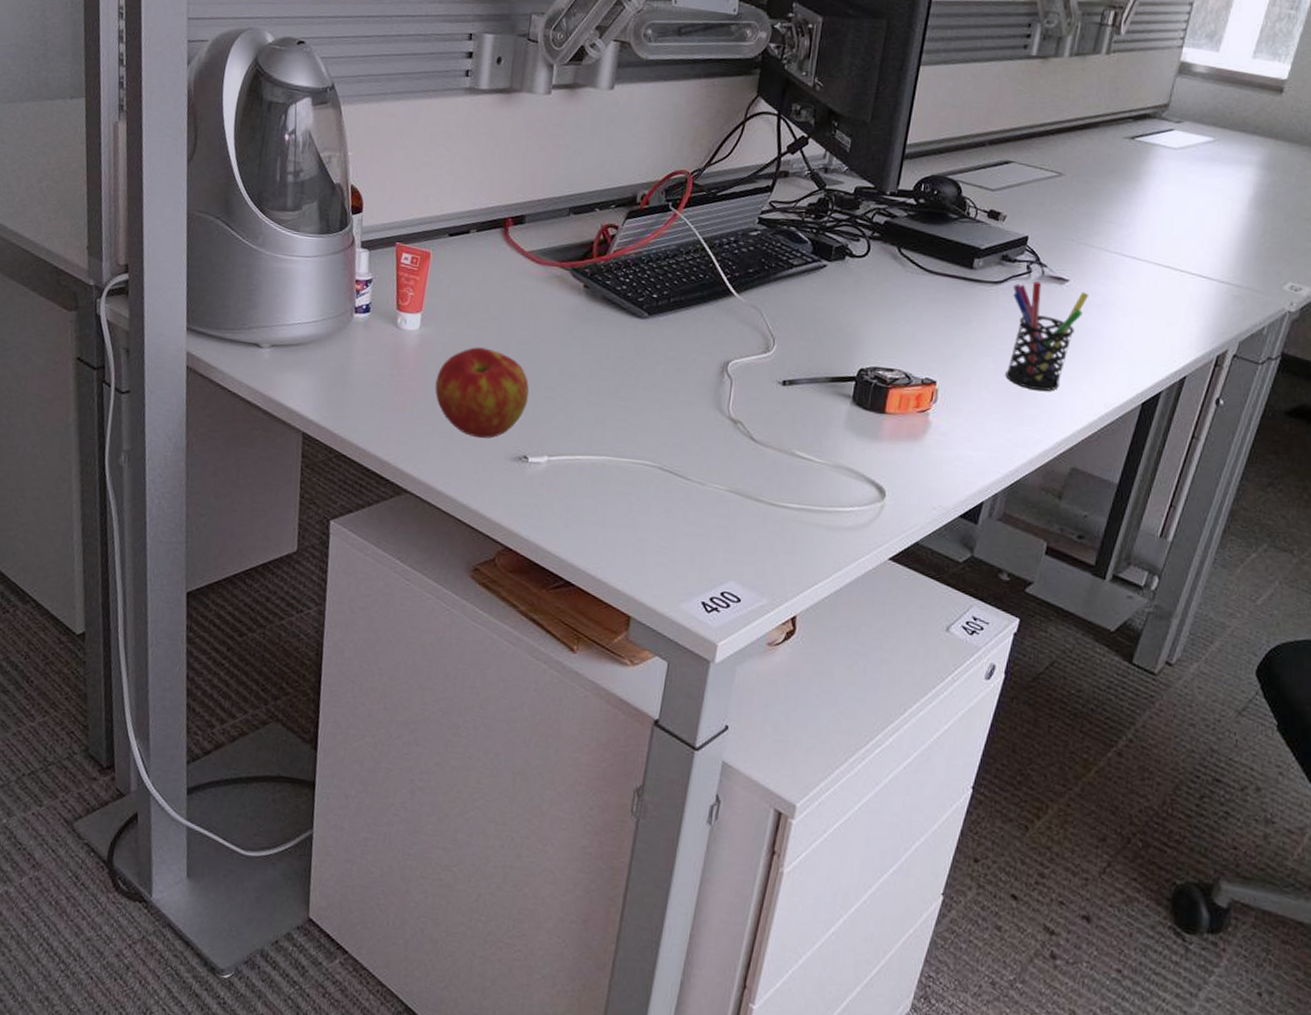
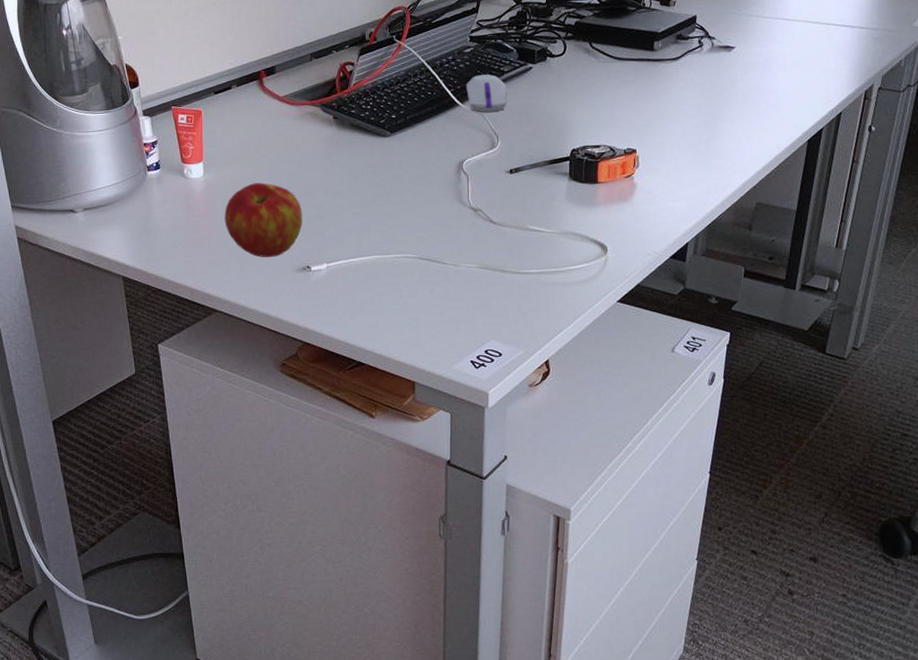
computer mouse: none [745,264,794,310] -> present [466,74,508,113]
pen holder: present [1005,281,1089,391] -> none [689,52,754,144]

